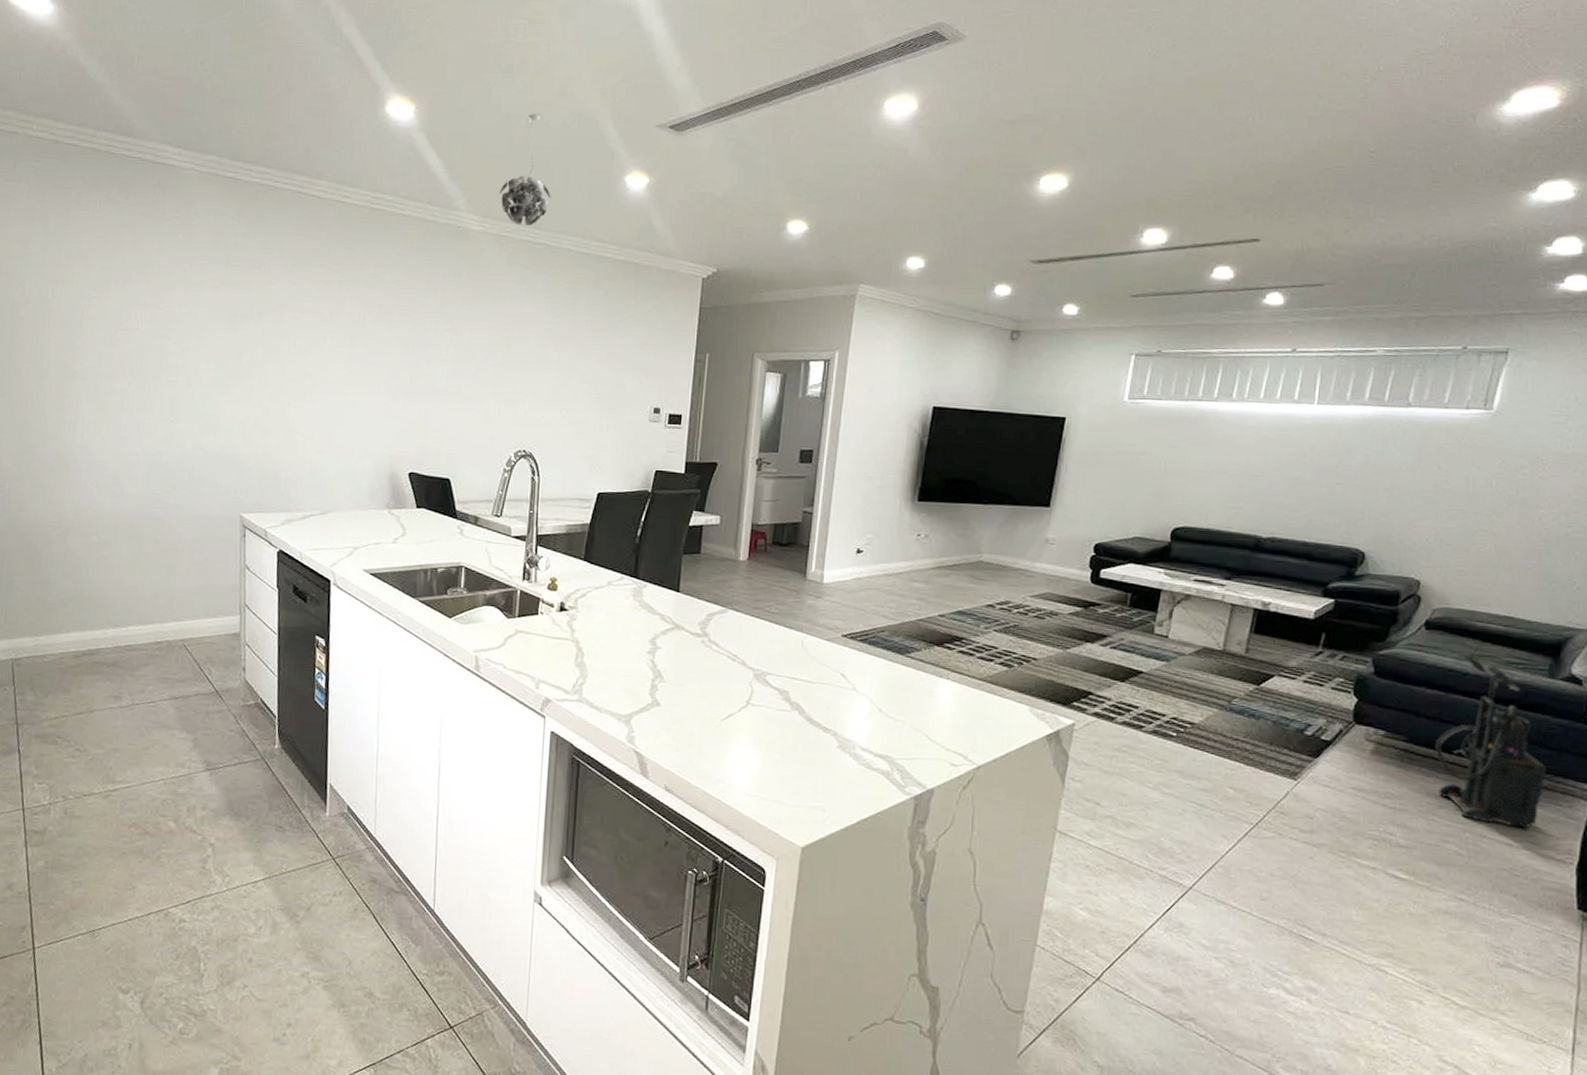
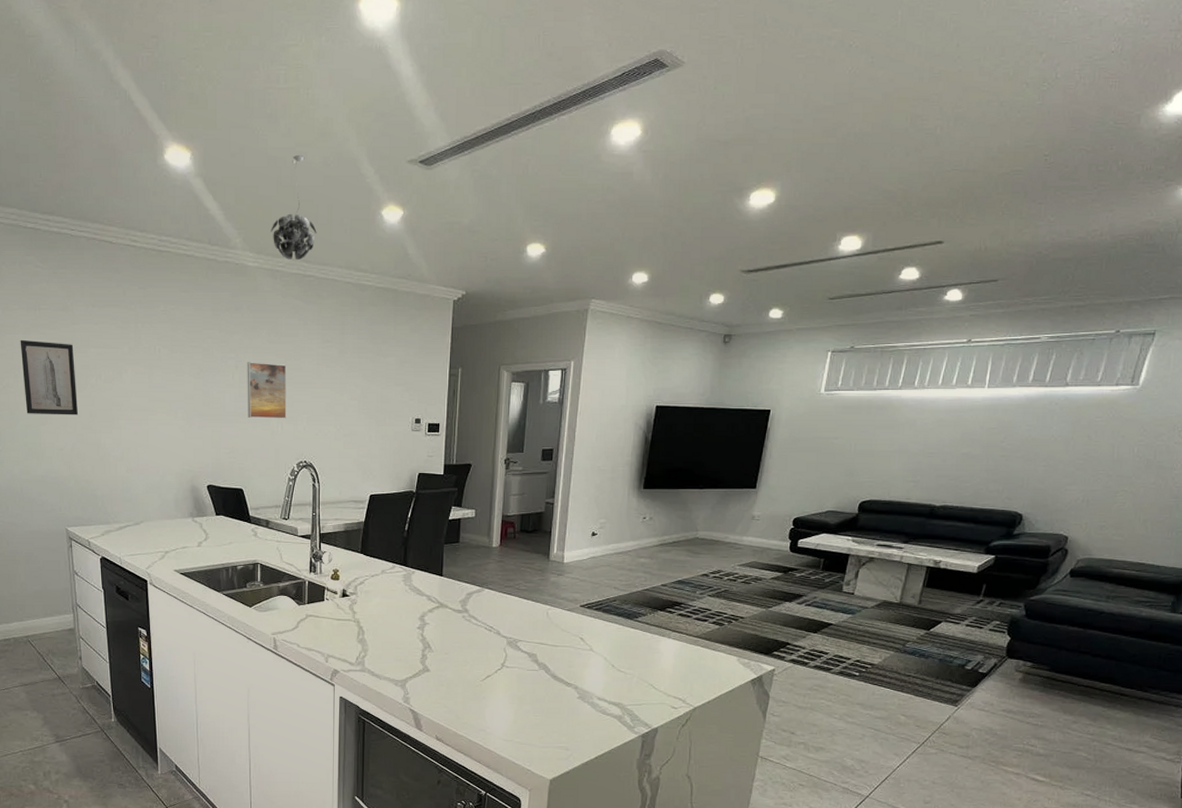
wall art: none [206,298,267,386] -> present [20,339,79,415]
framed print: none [461,335,509,401] -> present [247,362,287,419]
vacuum cleaner: present [1434,652,1546,829] -> none [1072,595,1164,736]

